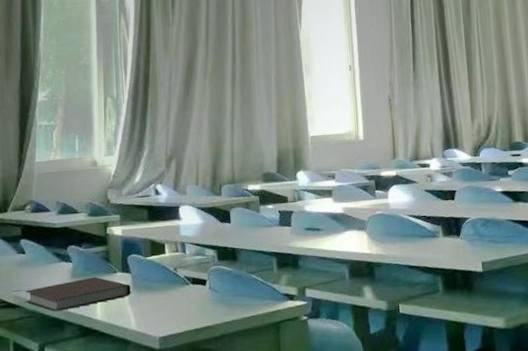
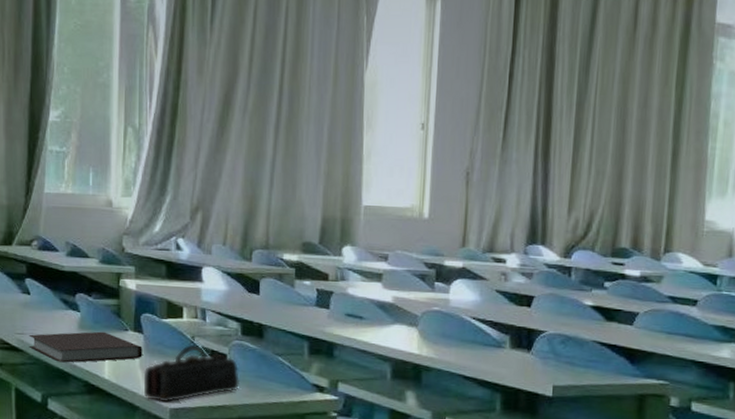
pencil case: none [133,275,221,333] -> present [143,344,241,403]

